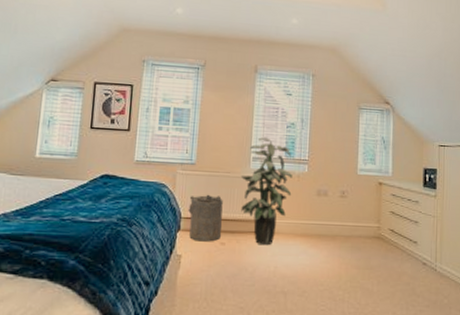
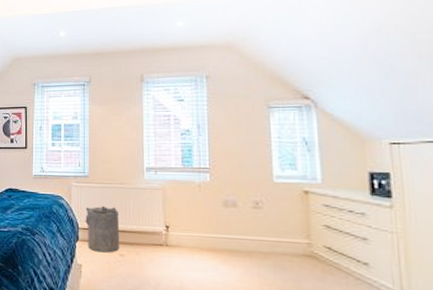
indoor plant: present [240,137,293,246] -> none [135,147,193,259]

